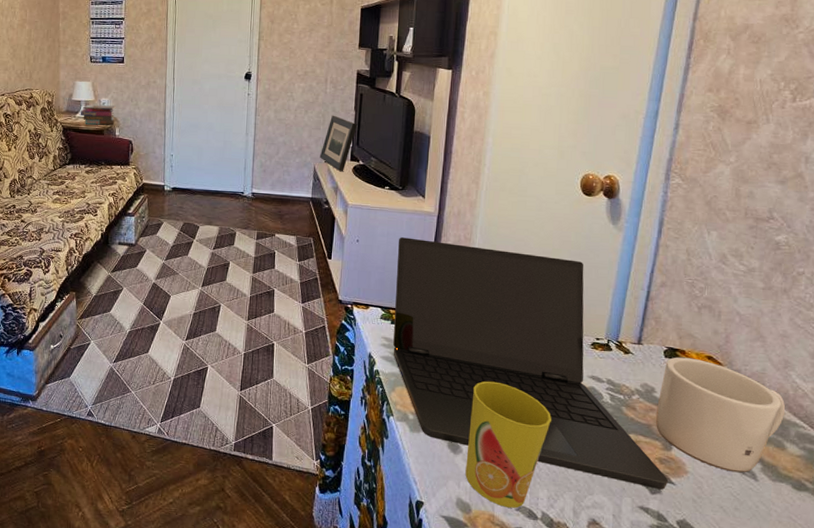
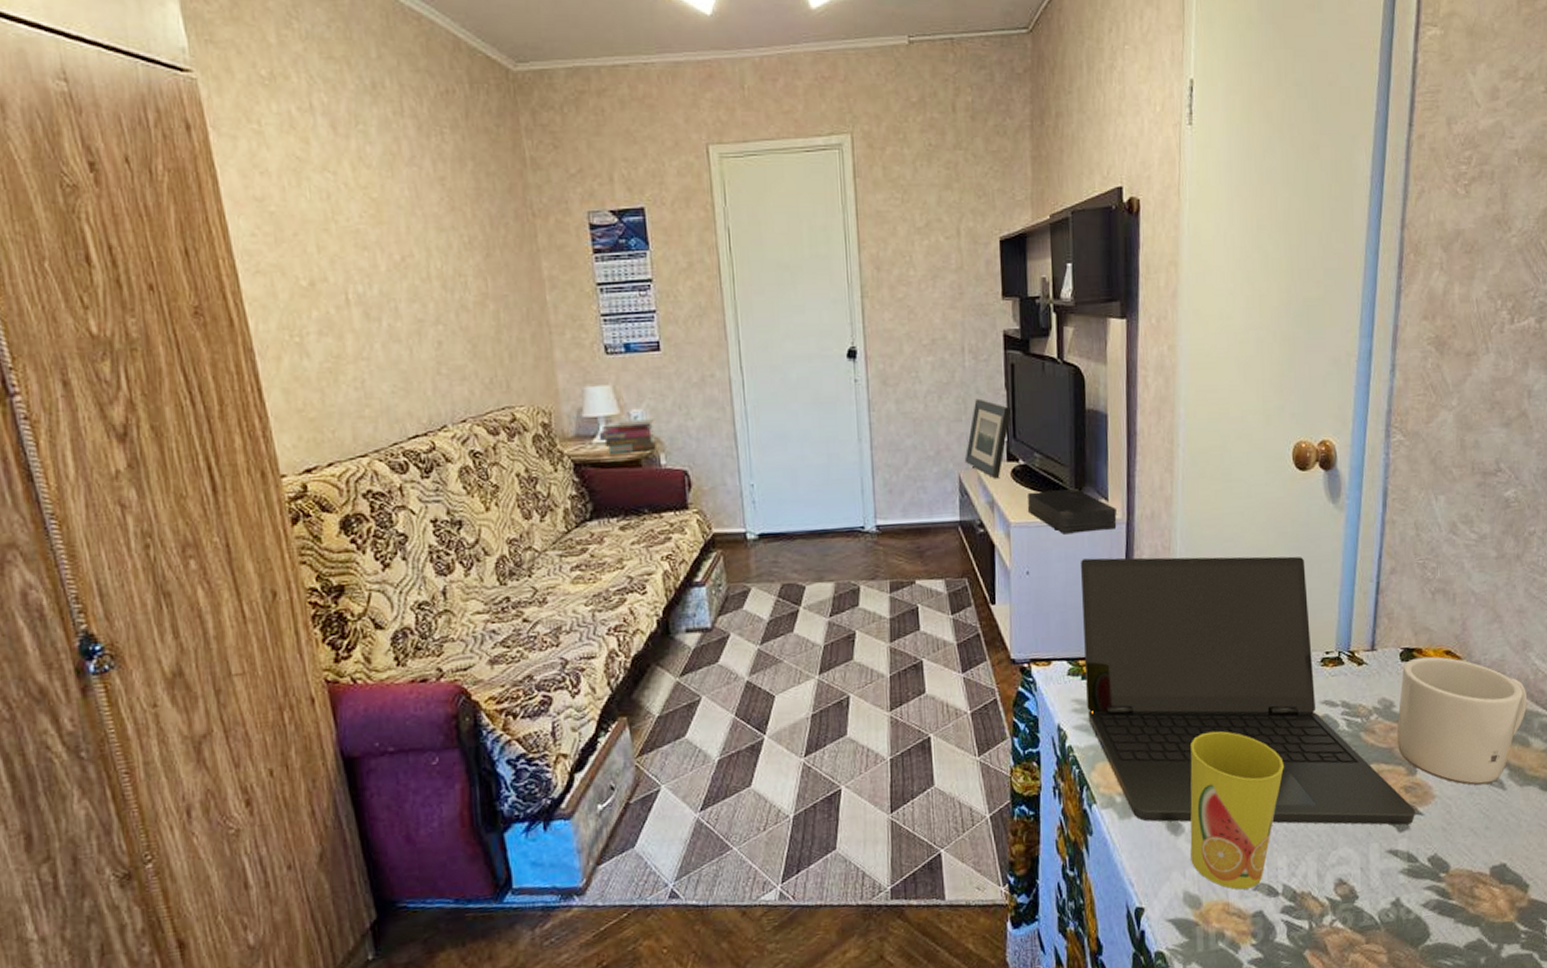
game console: none [362,184,431,220] -> present [1027,487,1117,535]

